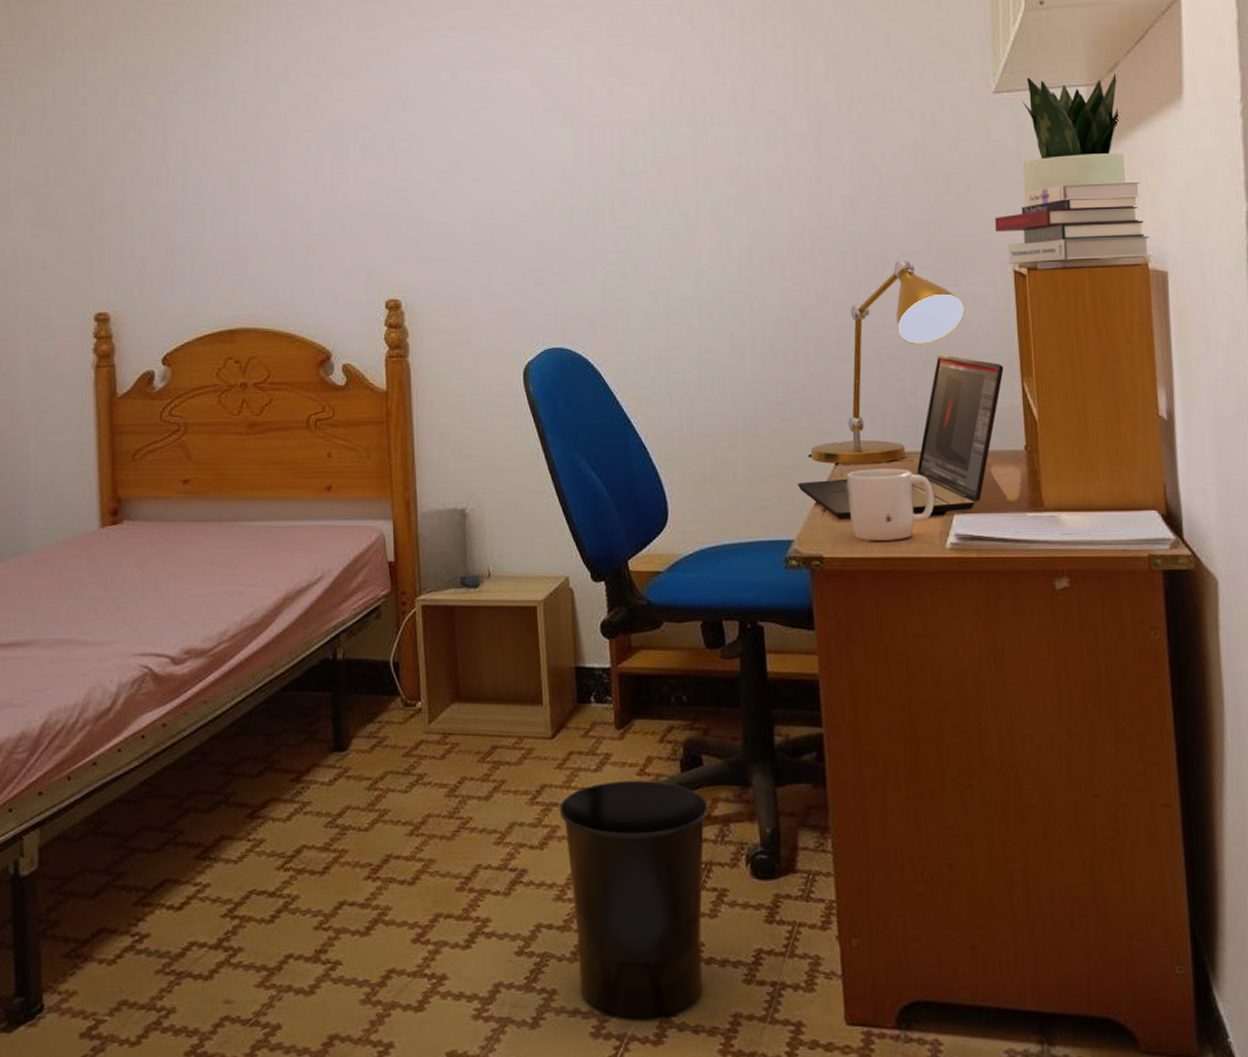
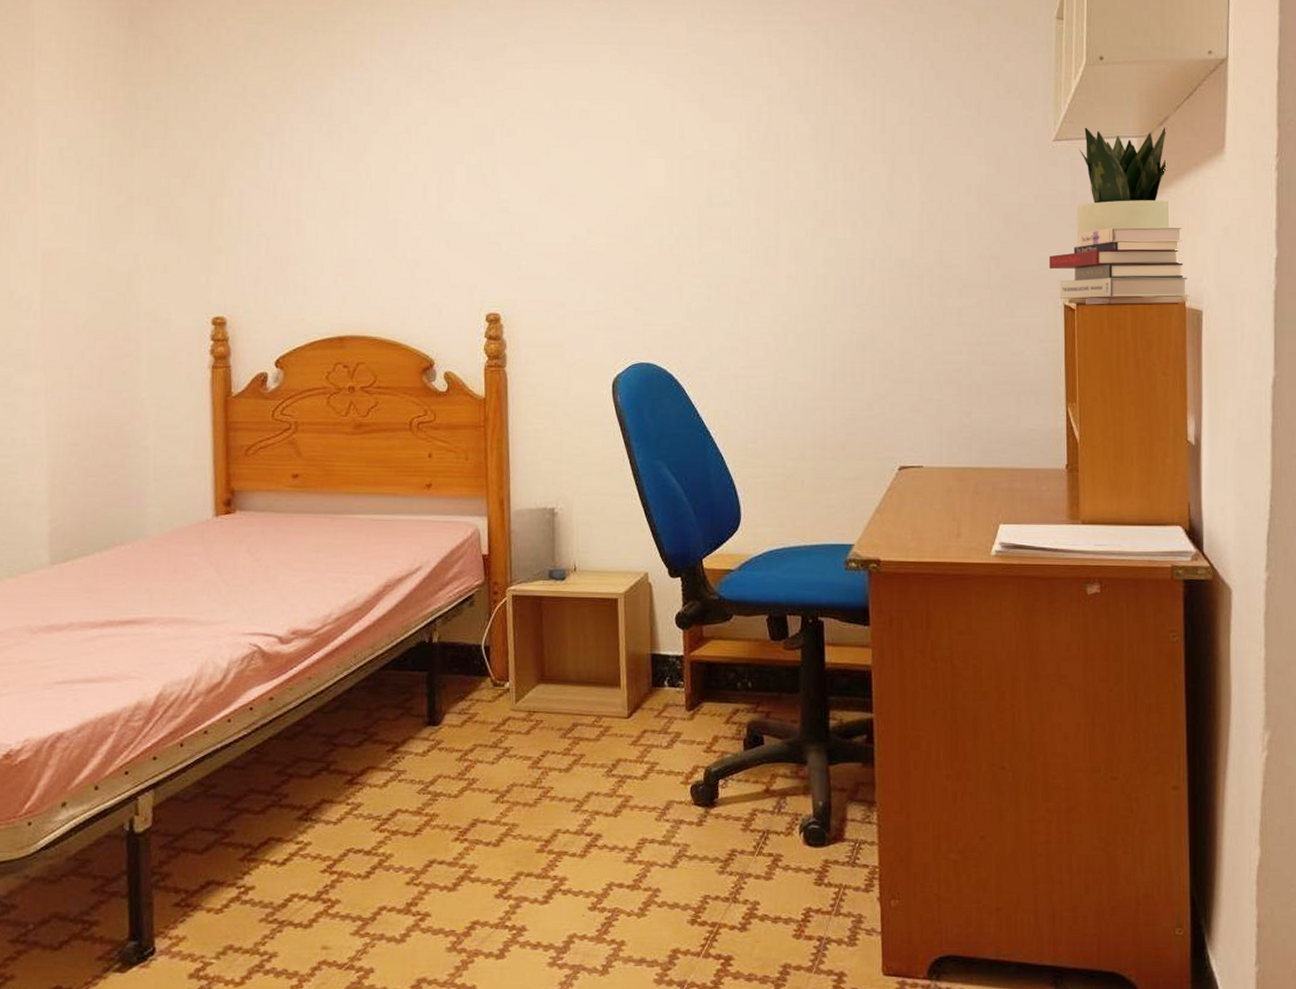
waste bin: present [559,780,709,1019] -> none [632,756,768,968]
laptop: present [798,354,1004,521] -> none [860,379,1050,528]
desk lamp: present [808,260,965,465] -> none [870,292,1018,478]
mug: present [846,468,935,541] -> none [904,481,983,547]

